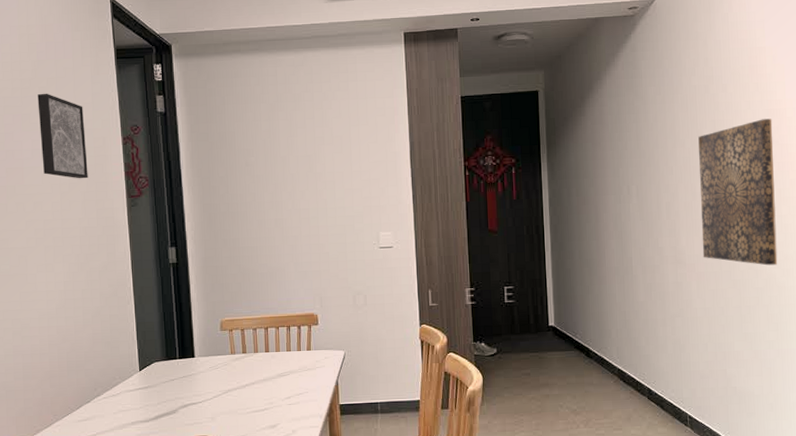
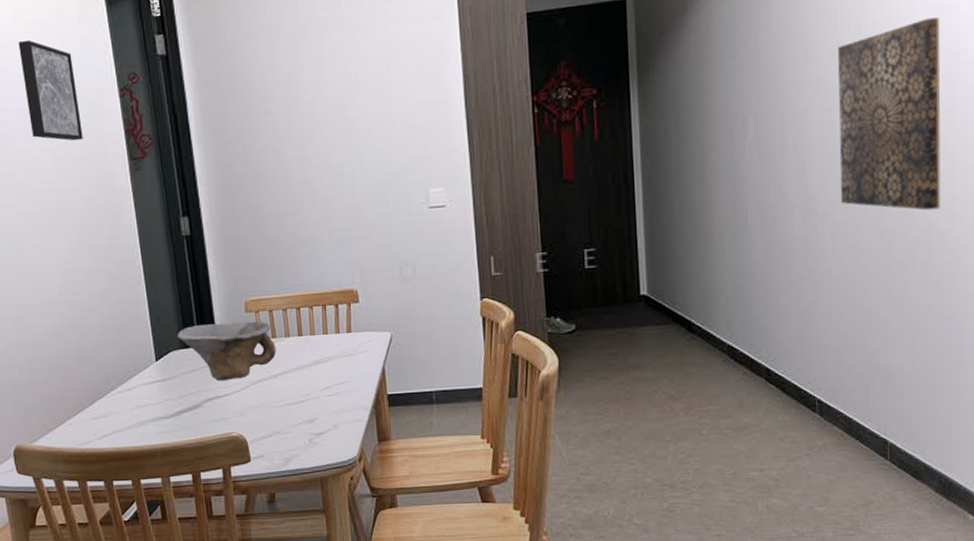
bowl: none [159,338,246,389] -> present [177,321,277,380]

